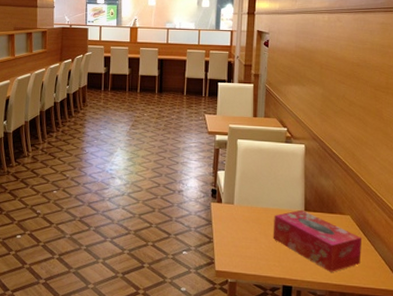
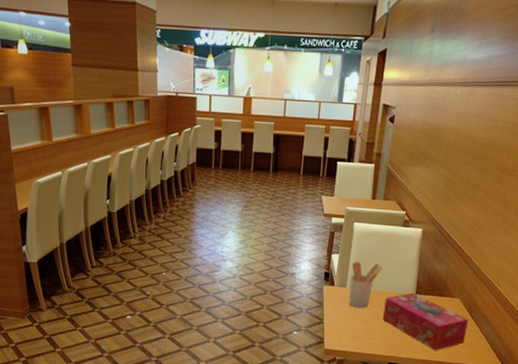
utensil holder: none [237,177,270,227] -> present [349,261,383,309]

